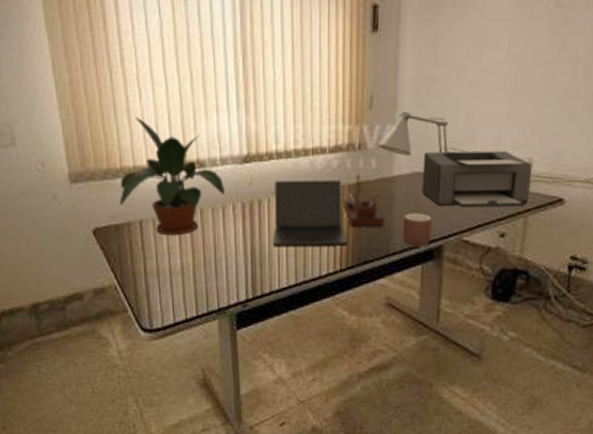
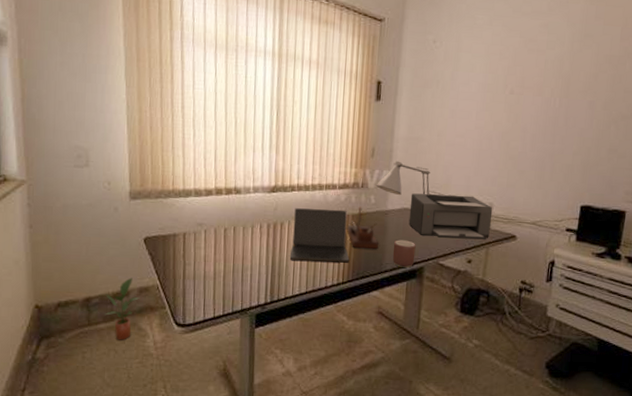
potted plant: none [55,278,96,351] -> present [105,278,140,340]
potted plant: present [119,117,225,236] -> none [169,150,255,247]

